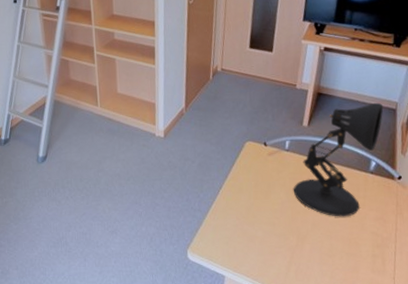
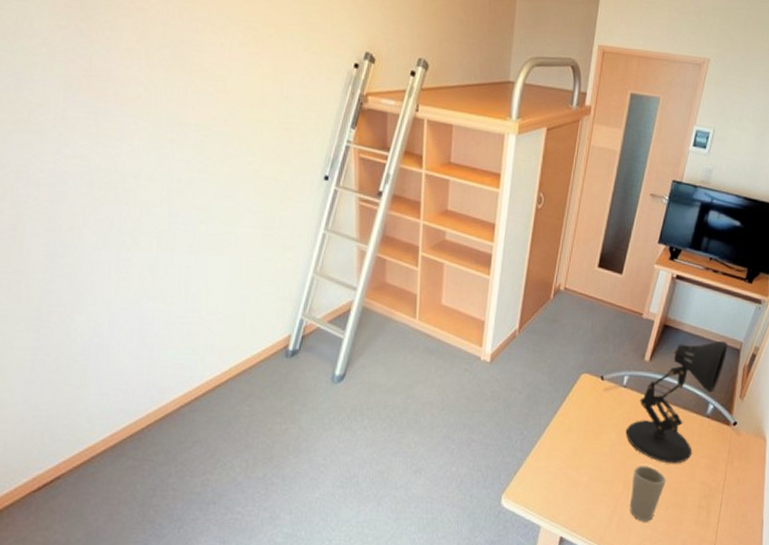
cup: none [305,220,338,271] -> present [630,466,667,522]

